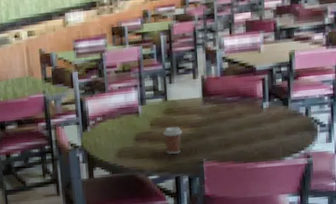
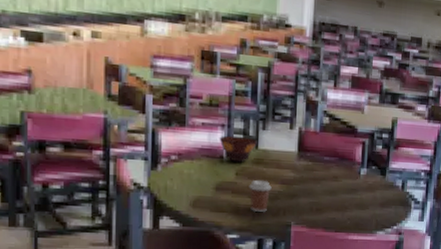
bowl: none [133,92,166,115] -> present [219,135,257,163]

